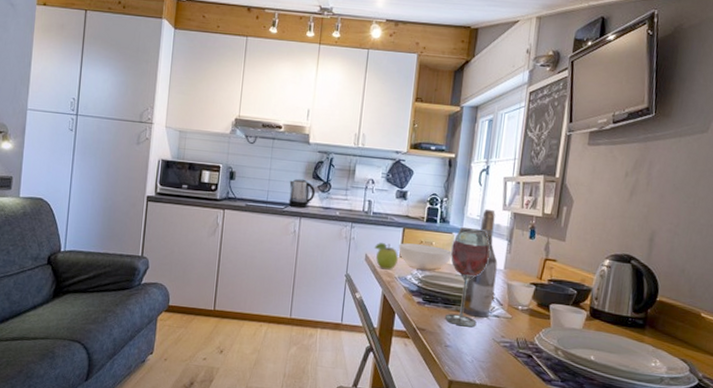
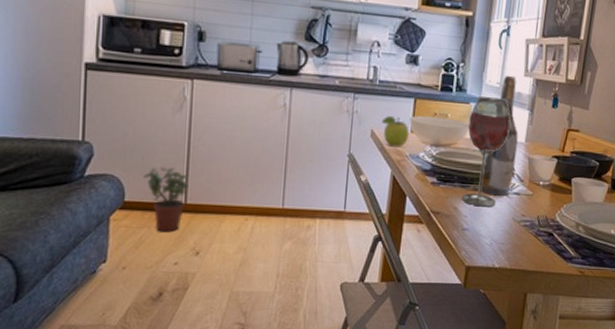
potted plant: none [184,279,218,333] -> present [144,167,189,232]
toaster: none [242,179,279,206] -> present [216,41,263,74]

